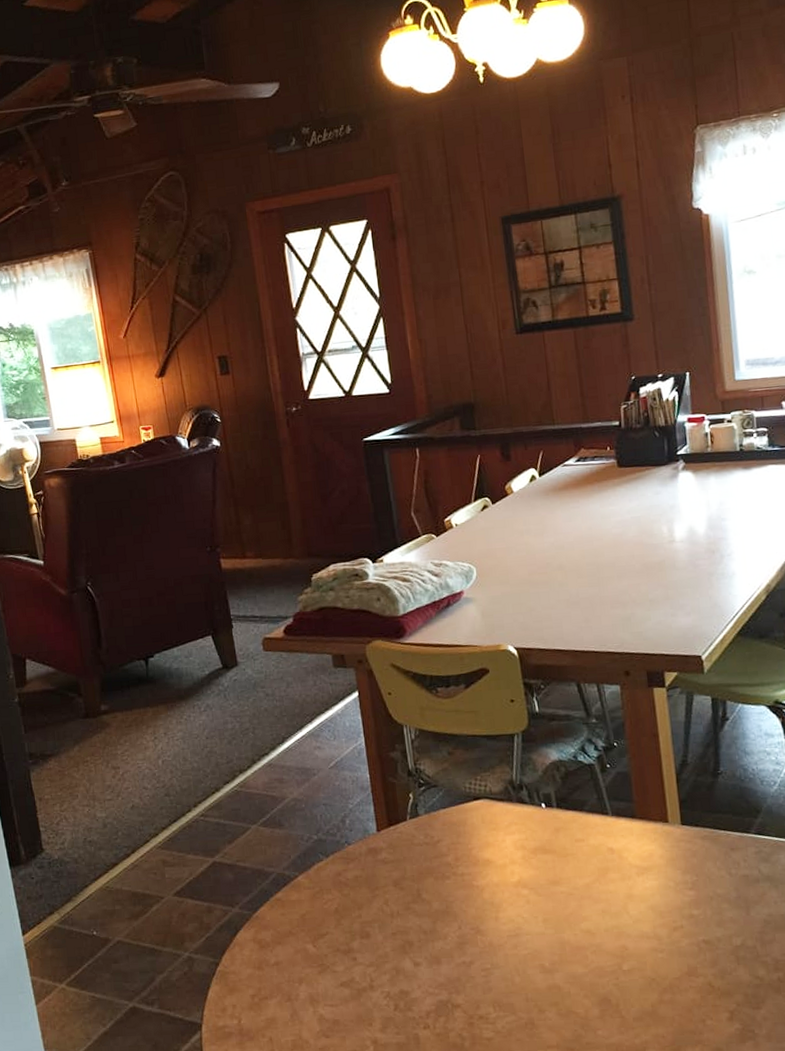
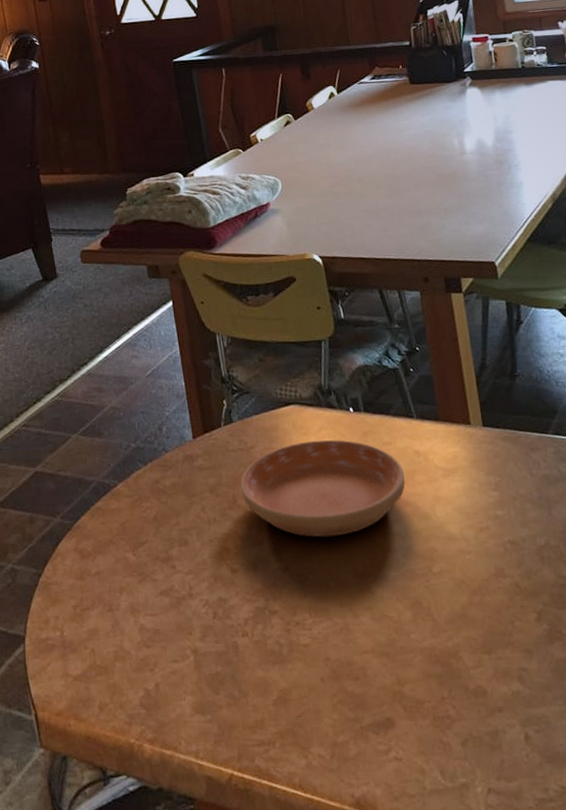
saucer: none [425,835,598,933] -> present [240,439,405,538]

